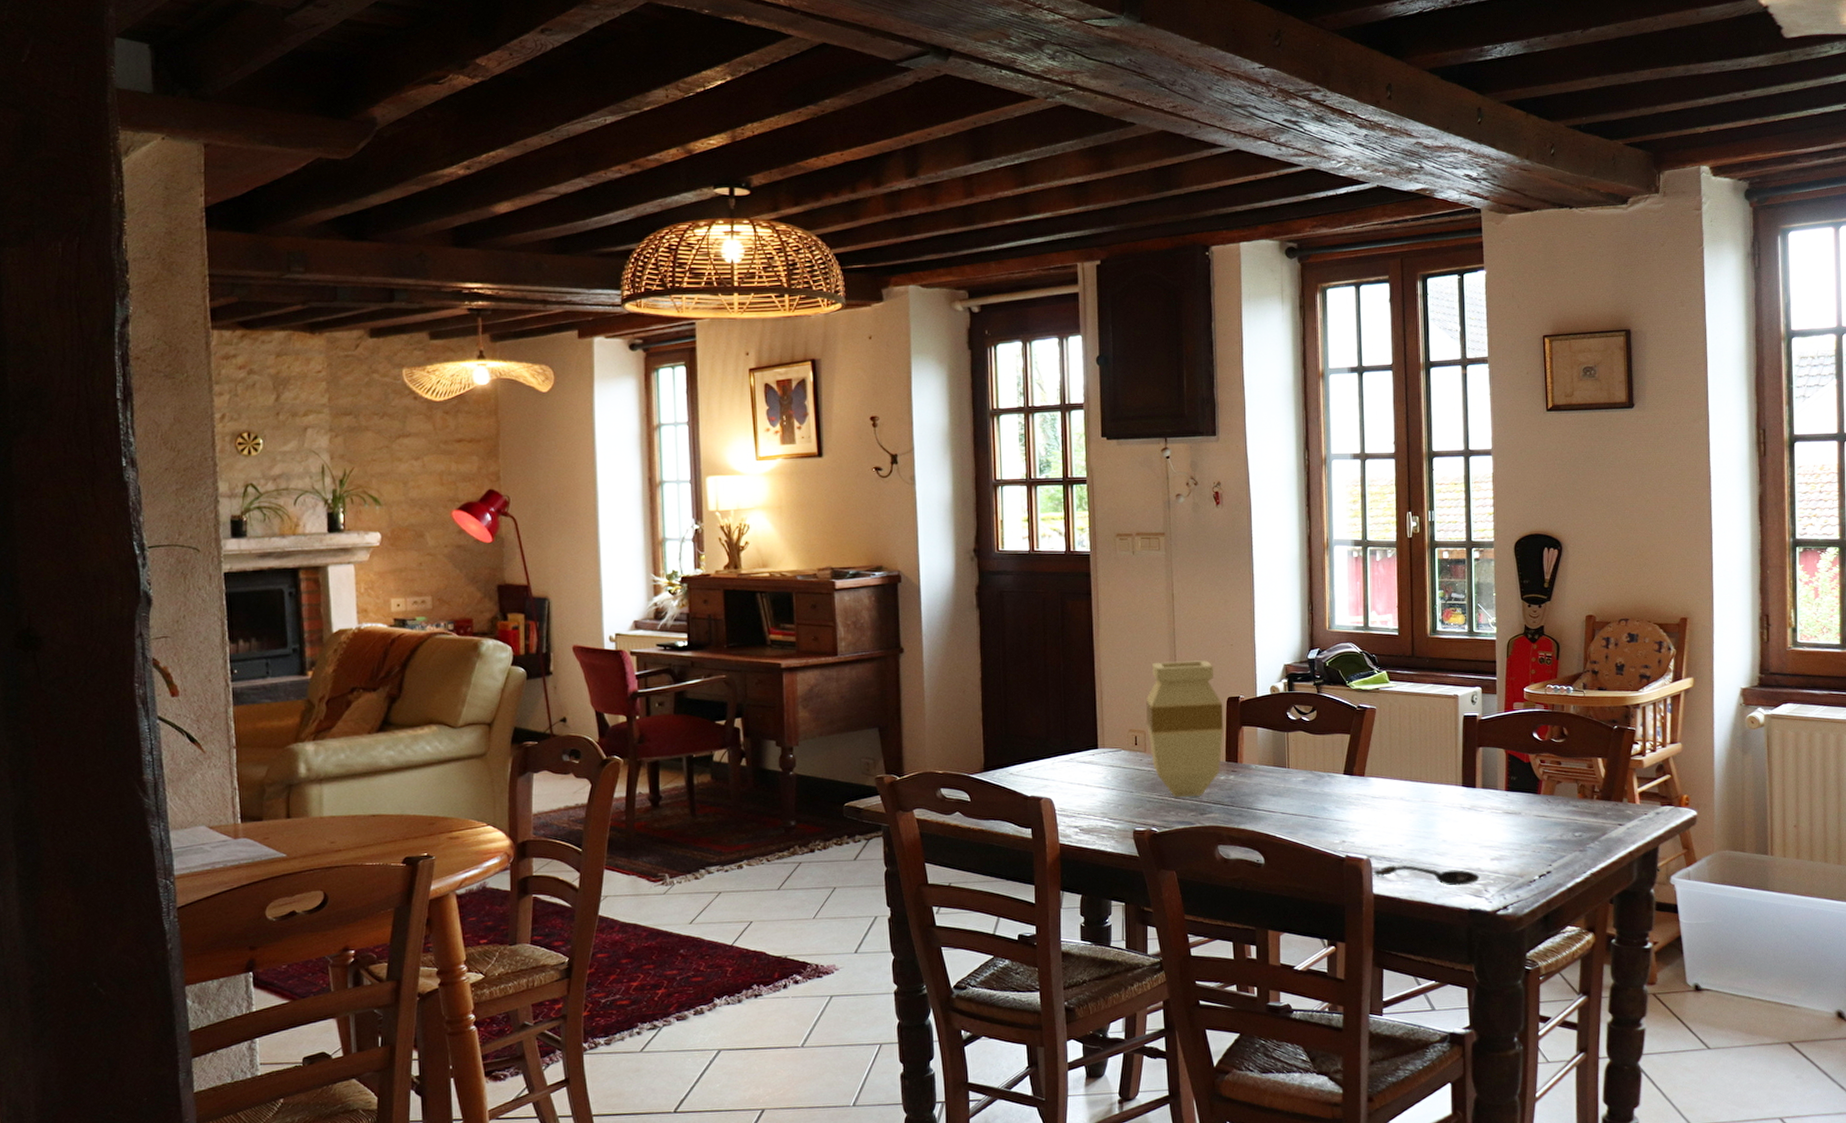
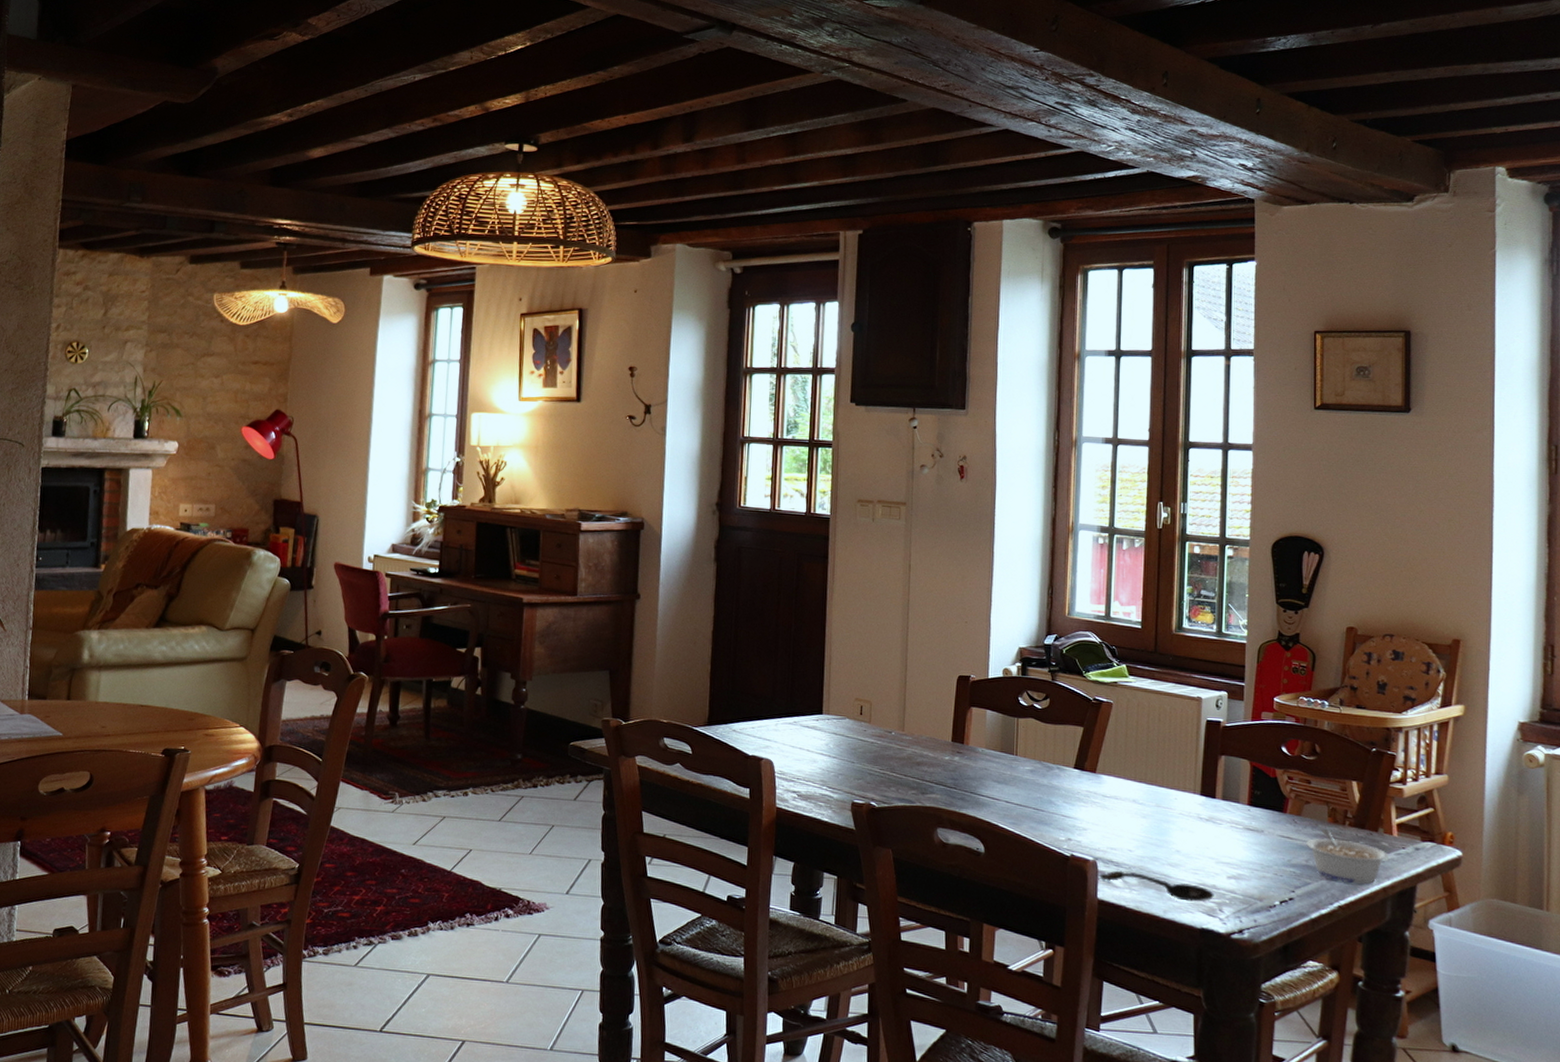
vase: present [1146,660,1224,798] -> none [872,632,953,774]
legume: none [1560,805,1633,852] -> present [1306,829,1389,885]

